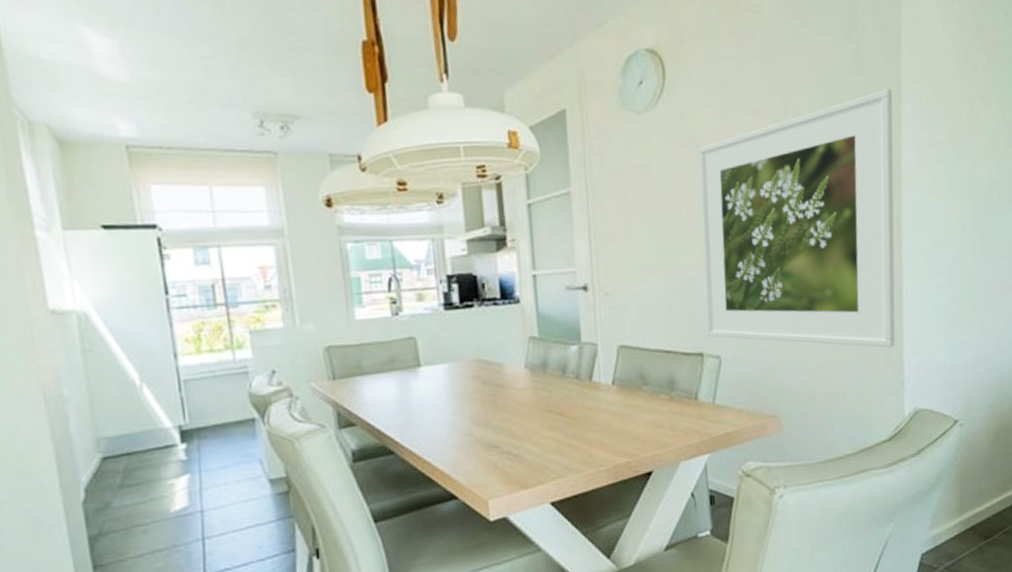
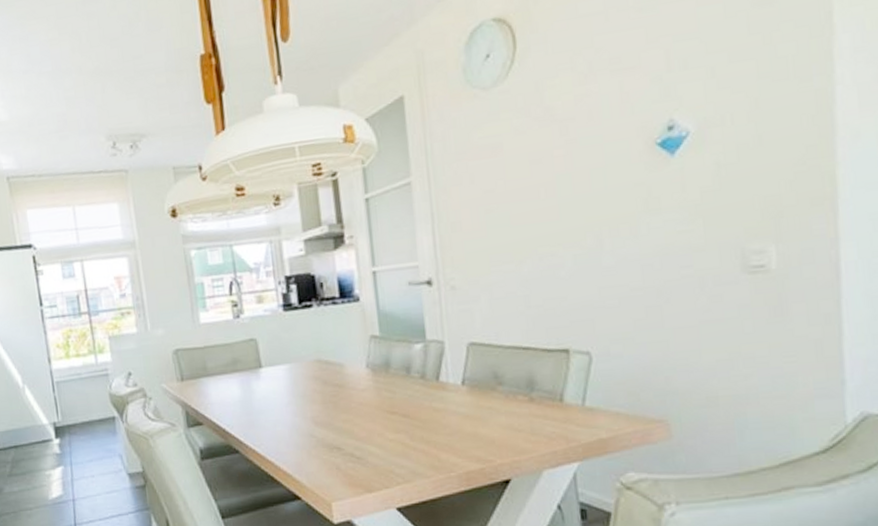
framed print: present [698,89,895,348] -> none [557,19,831,339]

